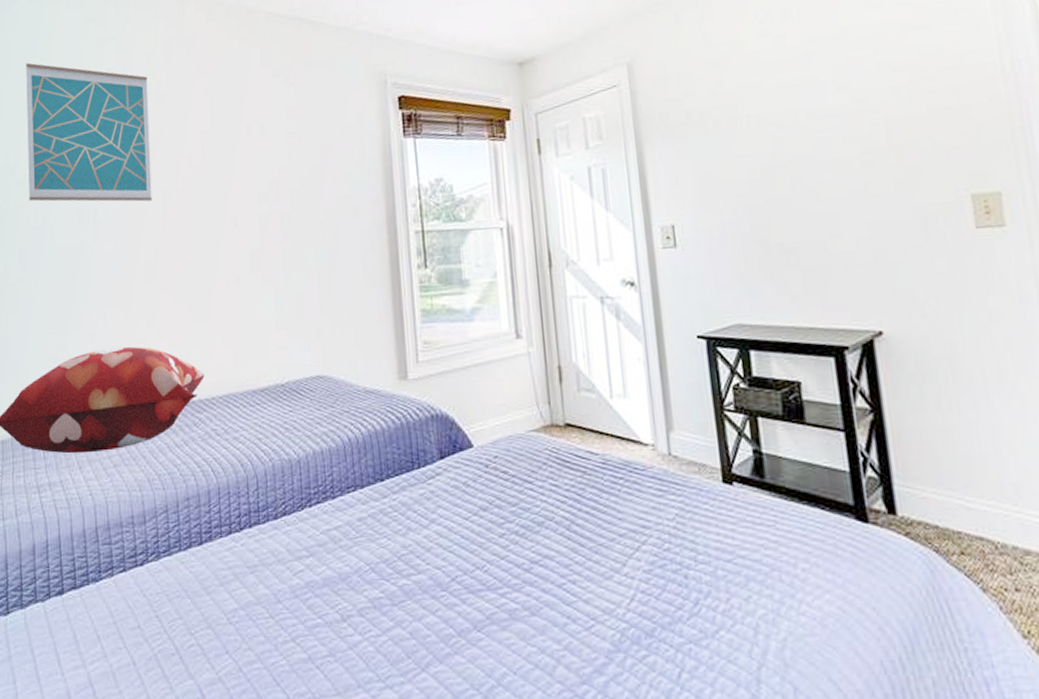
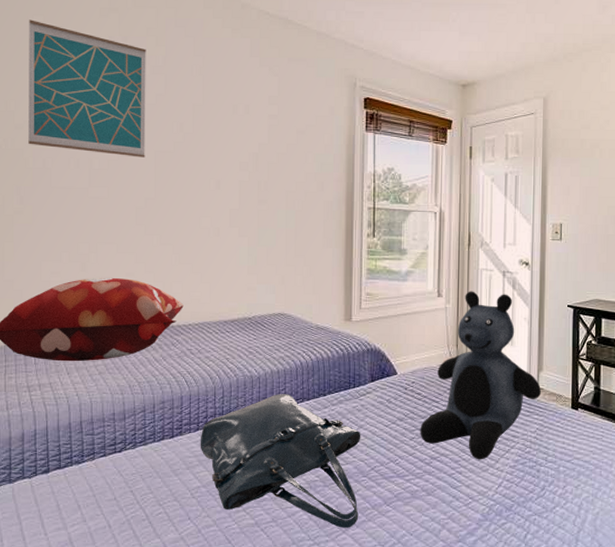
tote bag: none [233,481,442,664] -> present [200,394,361,528]
teddy bear: none [511,327,675,563] -> present [420,291,541,460]

